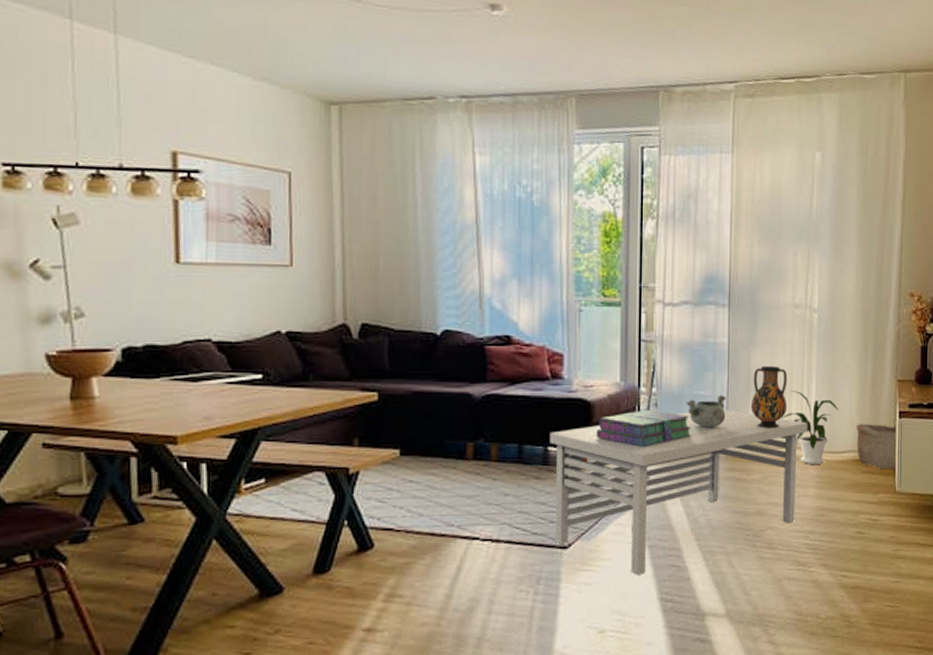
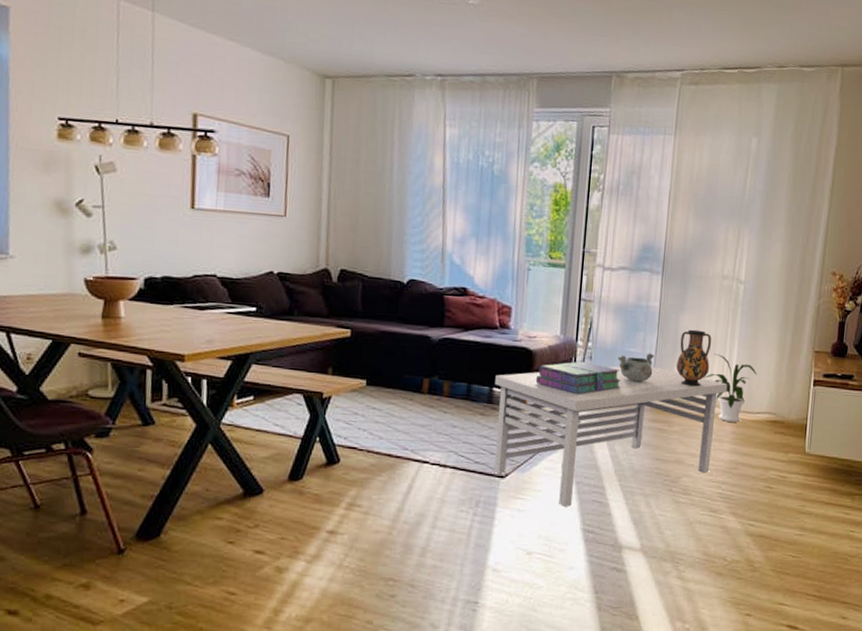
basket: present [856,424,896,470] -> none [771,388,810,433]

